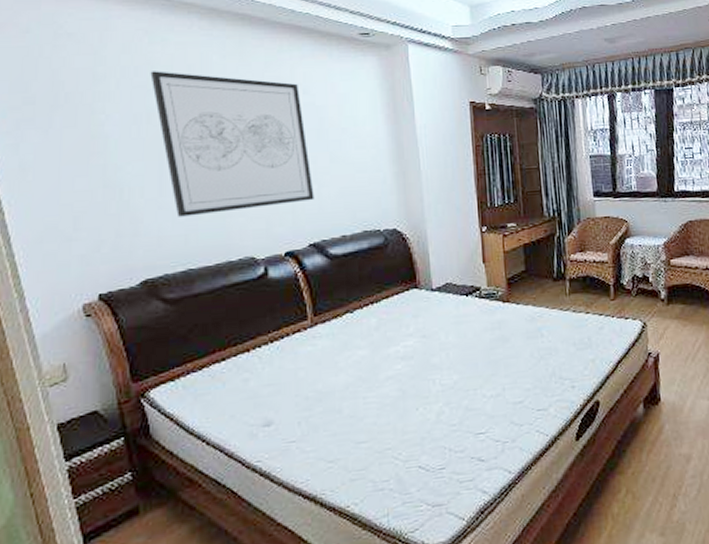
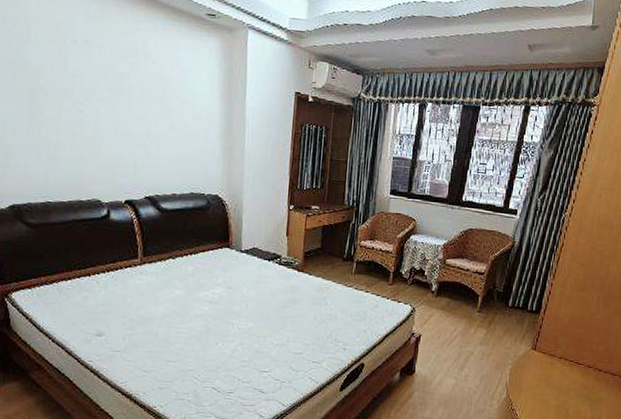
wall art: present [150,71,314,217] -> none [26,24,154,160]

